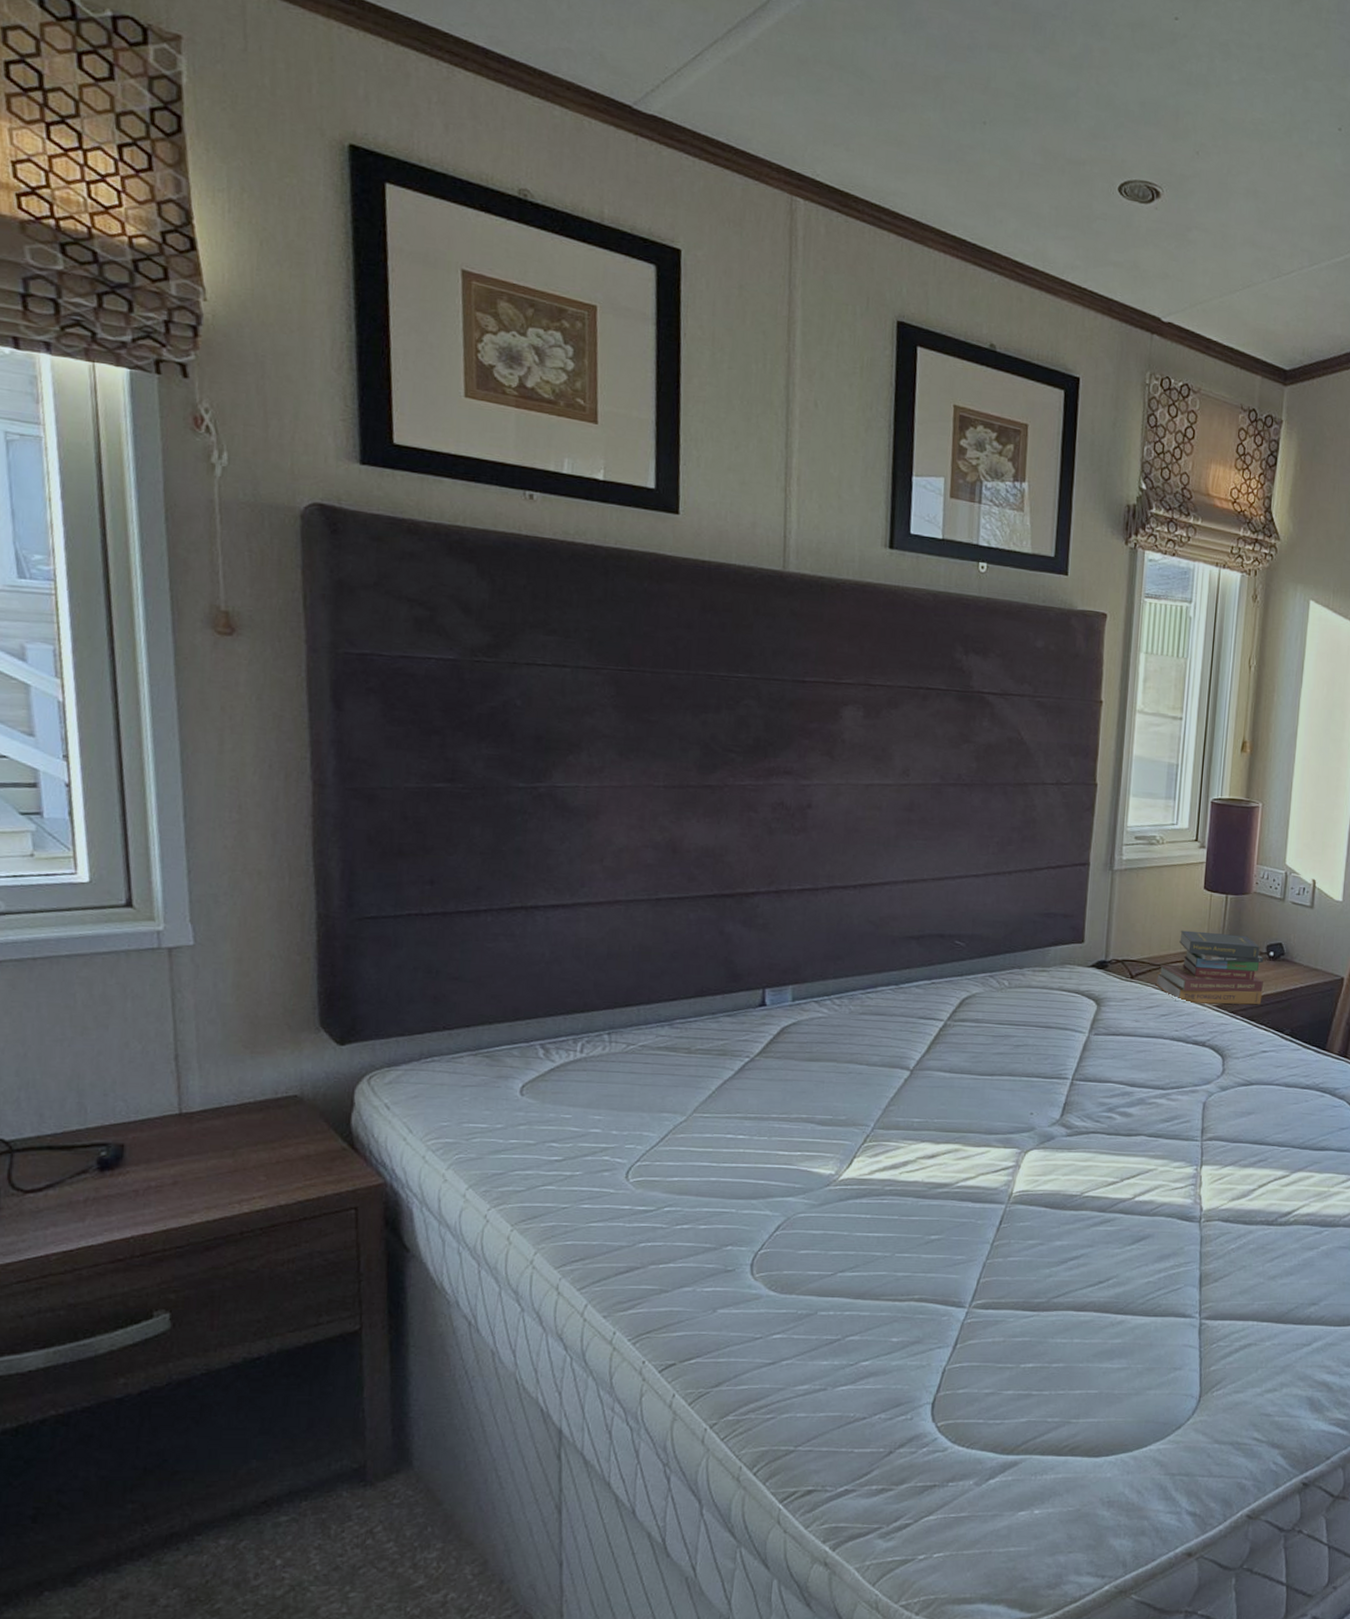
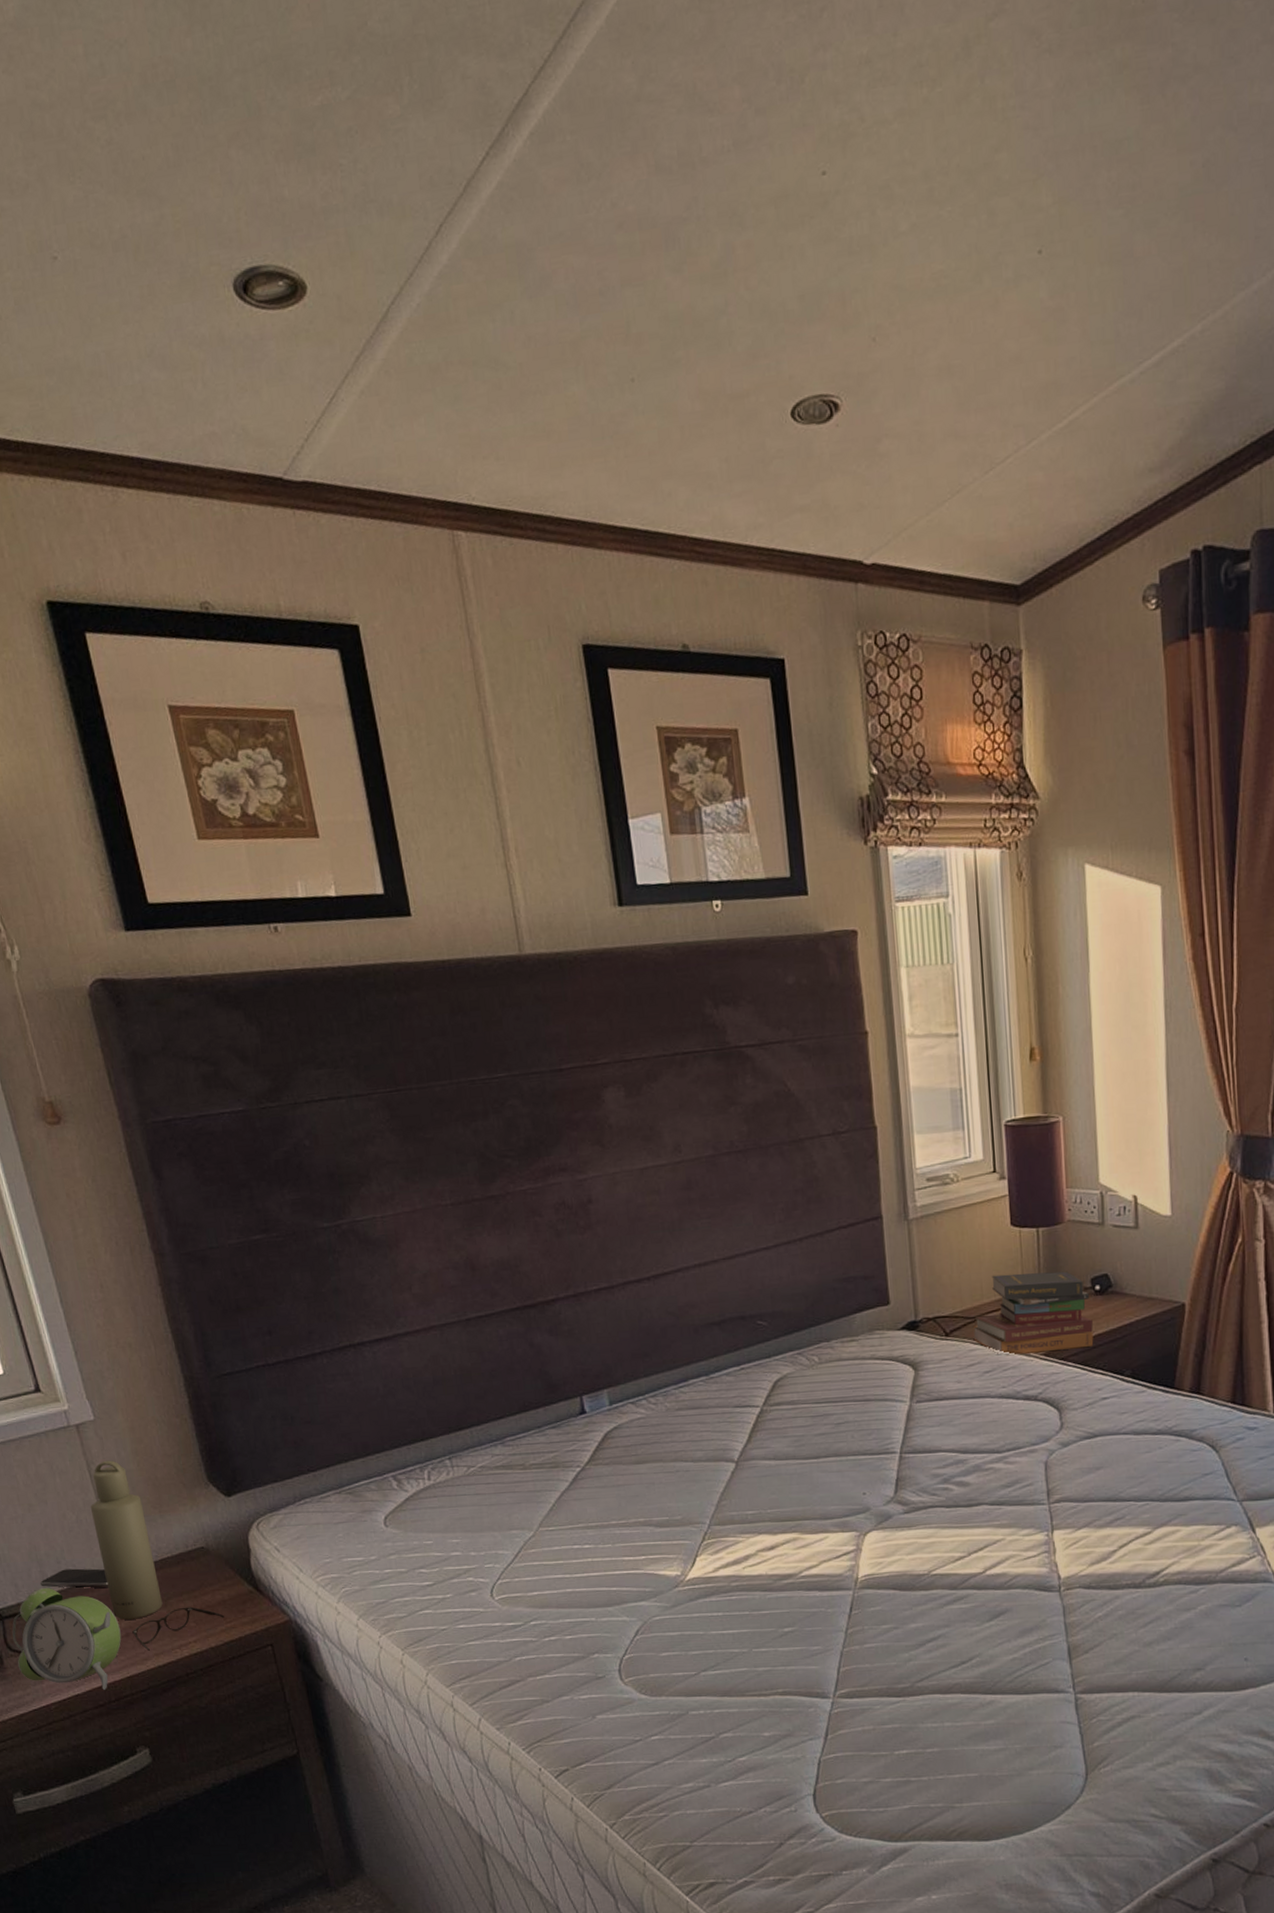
alarm clock: none [18,1121,168,1244] -> present [12,1587,122,1691]
mobile phone: none [73,1103,166,1129] -> present [39,1568,109,1589]
bottle: none [162,990,232,1167] -> present [90,1460,163,1620]
eyeglasses: none [182,1158,304,1203] -> present [132,1606,224,1651]

